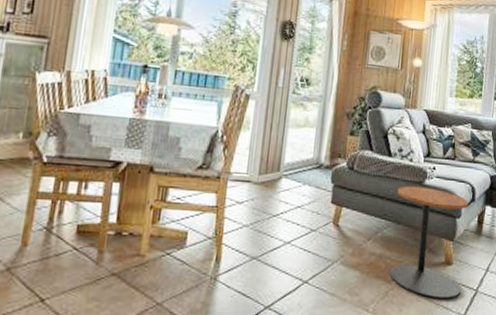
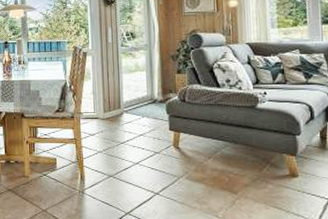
side table: present [390,185,468,300] -> none [231,110,311,208]

